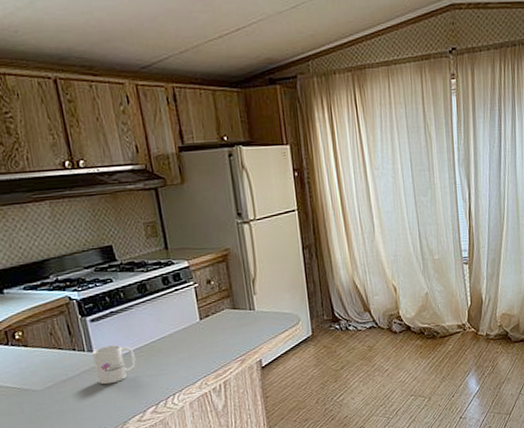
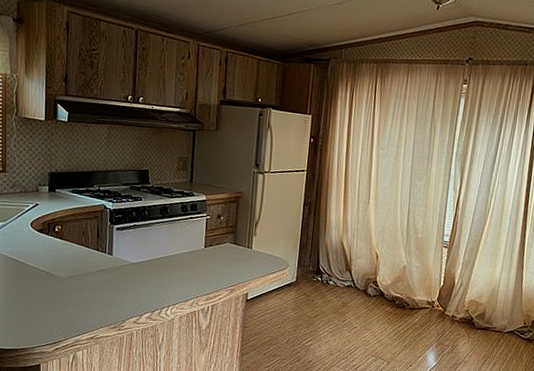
mug: present [91,345,136,385] -> none [110,252,145,286]

